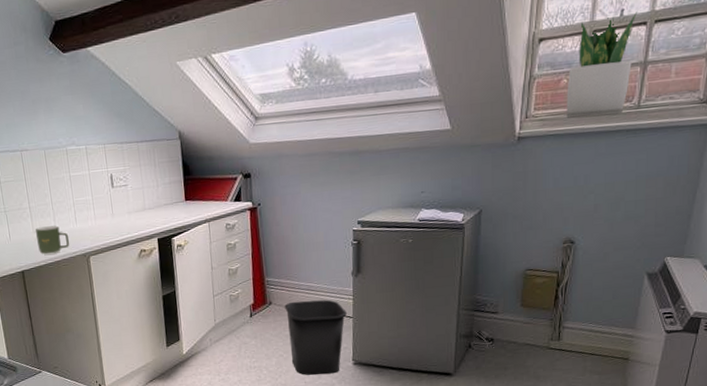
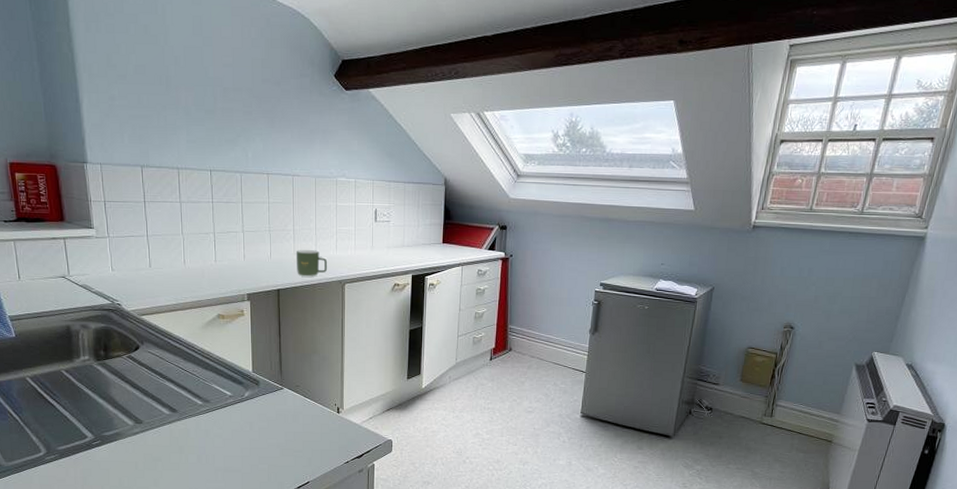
waste bin: present [285,299,347,375] -> none [523,351,581,424]
planter: present [566,11,638,119] -> none [798,128,869,218]

